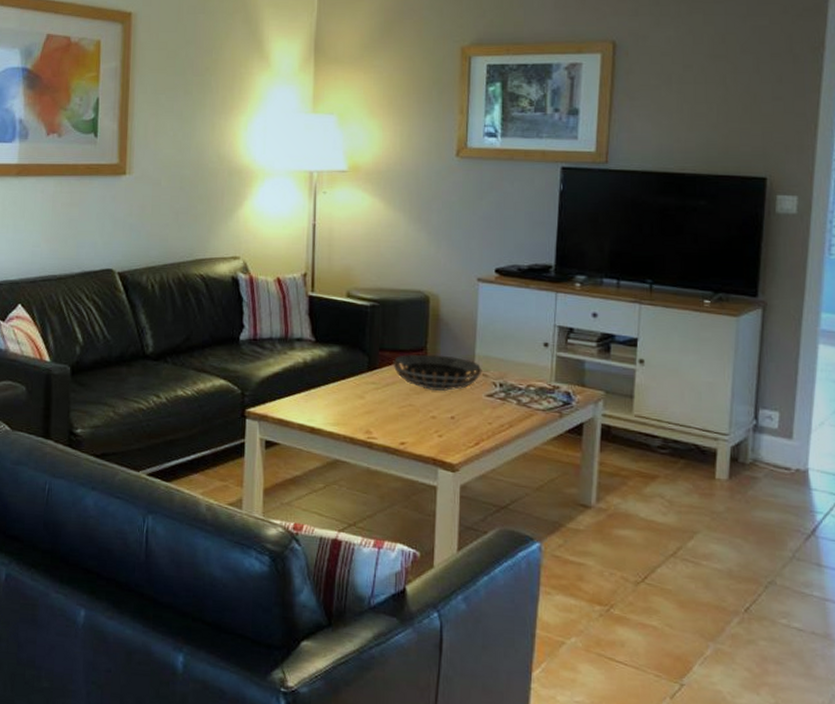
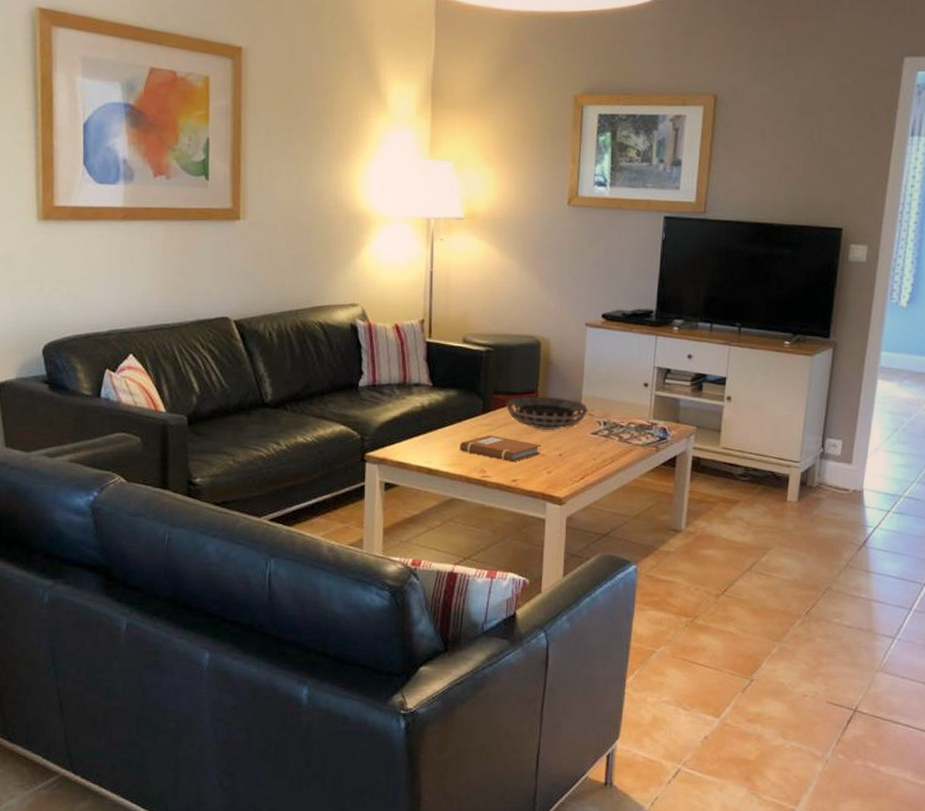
notebook: none [344,393,431,424] -> present [460,435,541,463]

